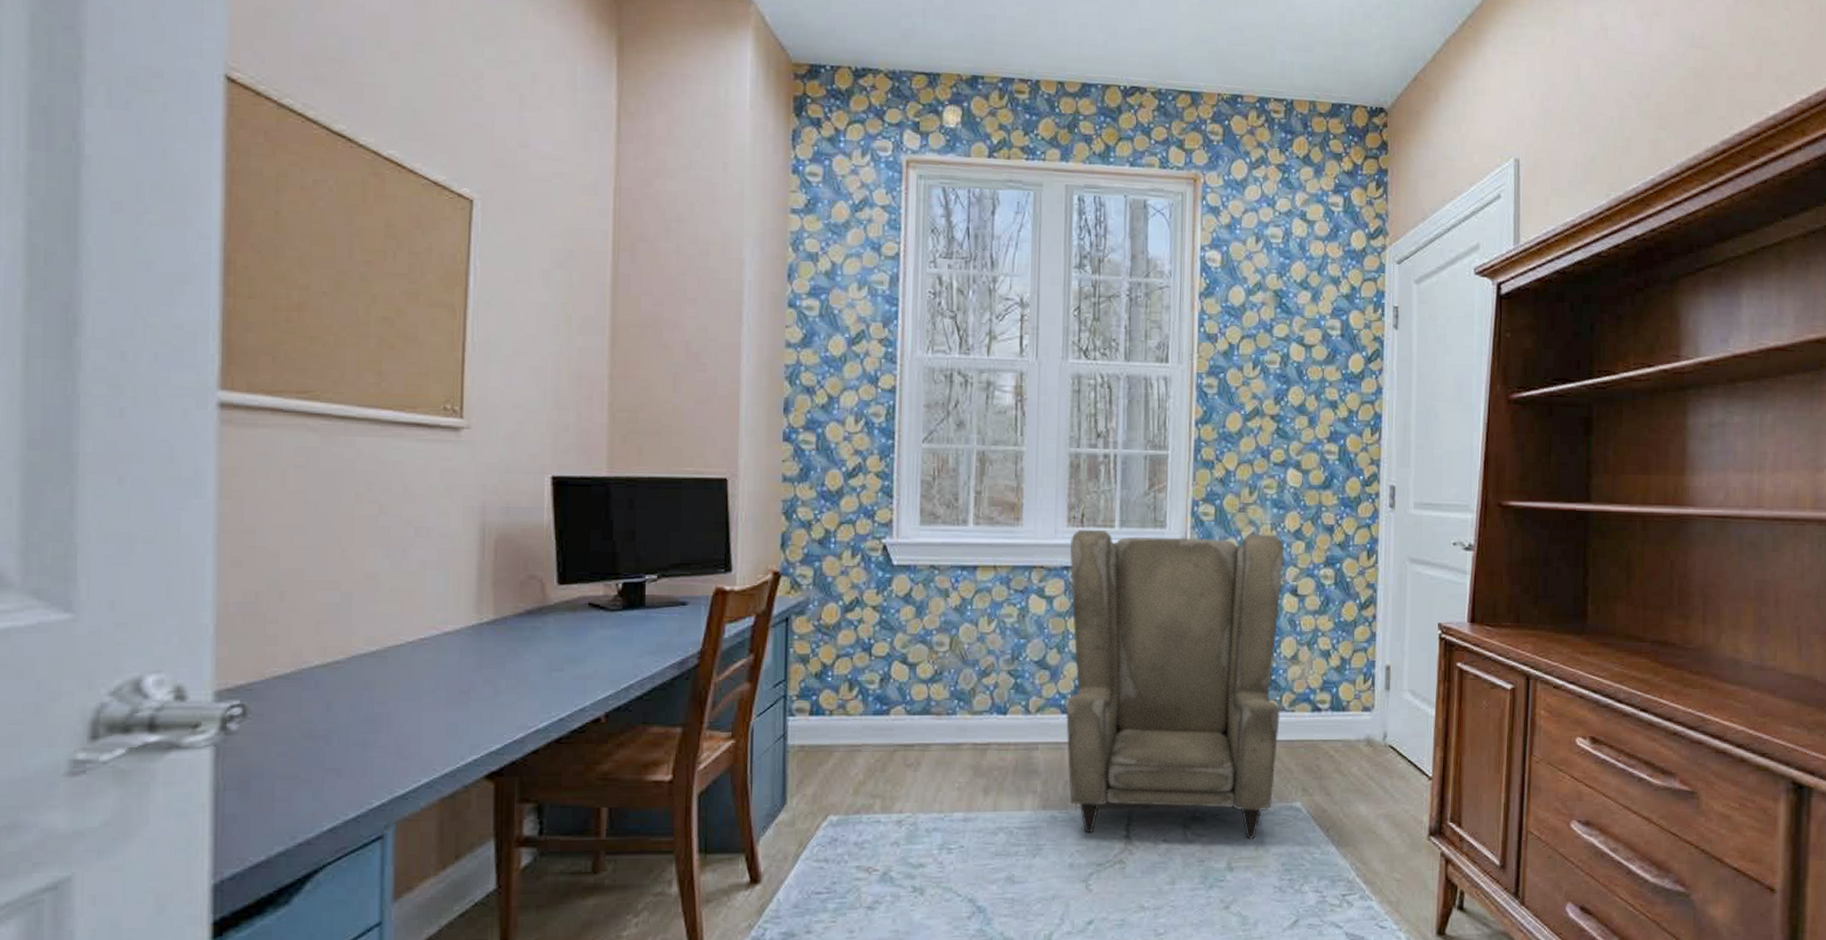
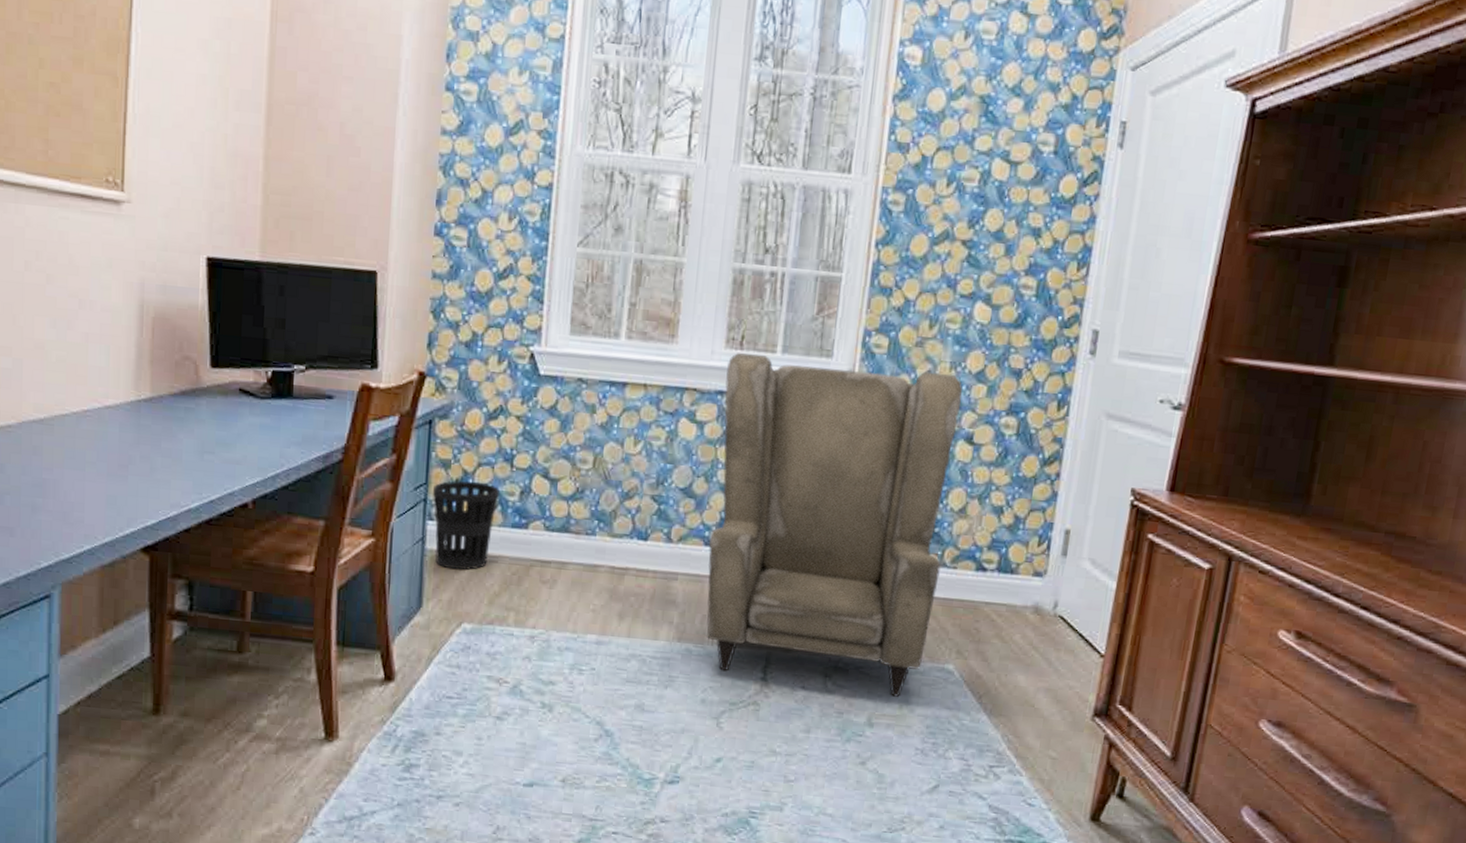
wastebasket: none [792,673,859,763] -> present [432,481,499,570]

